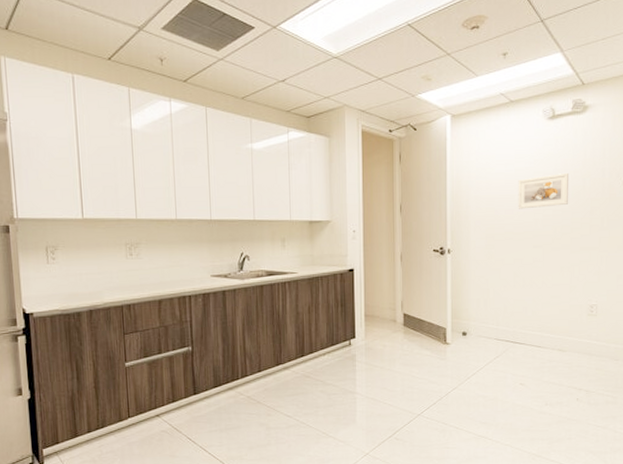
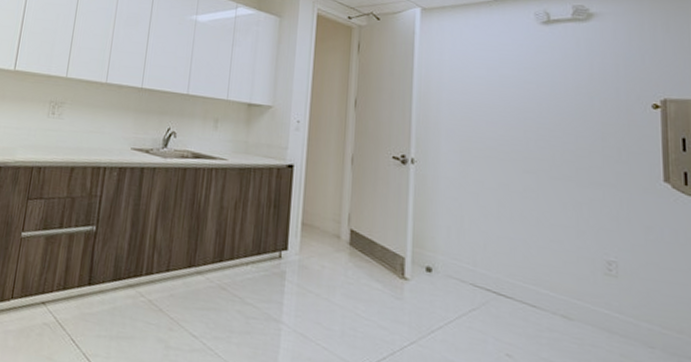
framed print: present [518,172,570,209] -> none [503,86,572,126]

